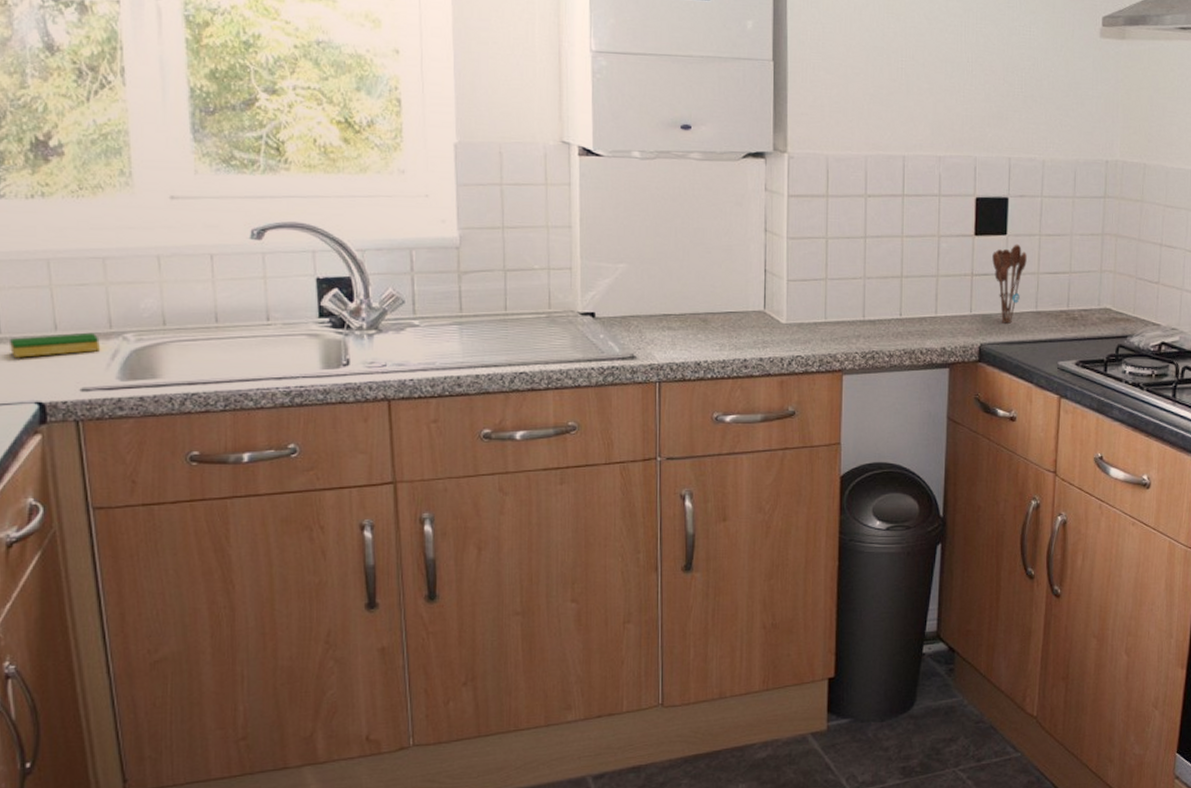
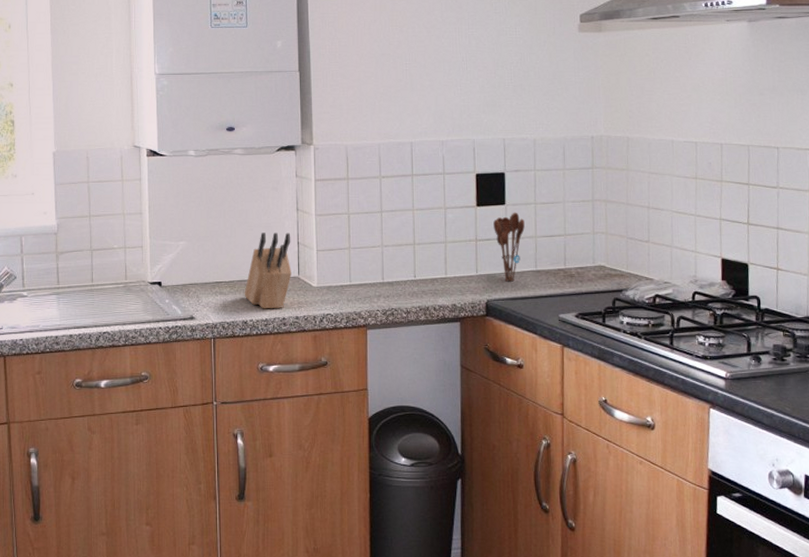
knife block: none [697,256,757,349] -> present [244,232,292,309]

